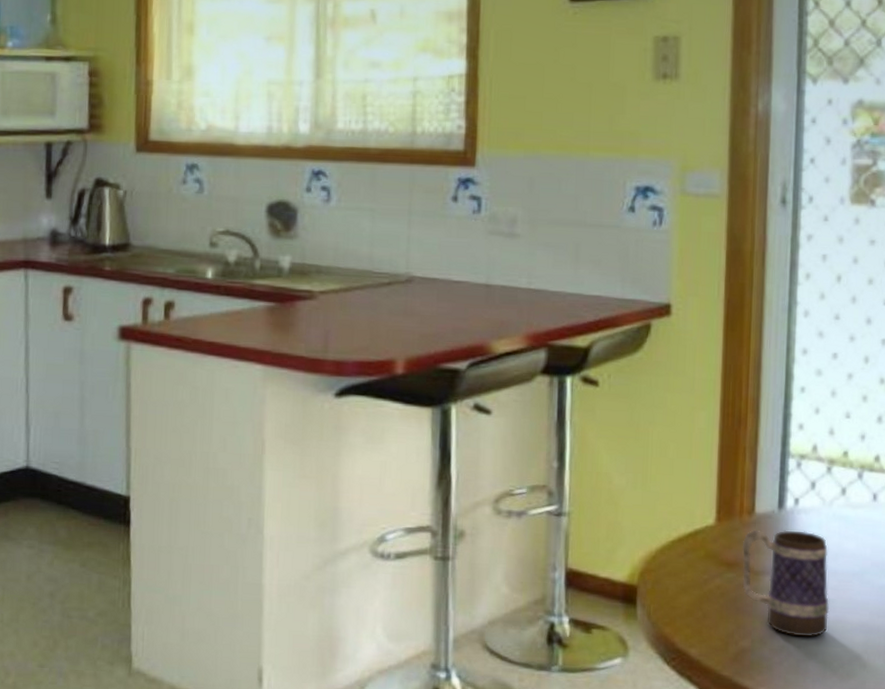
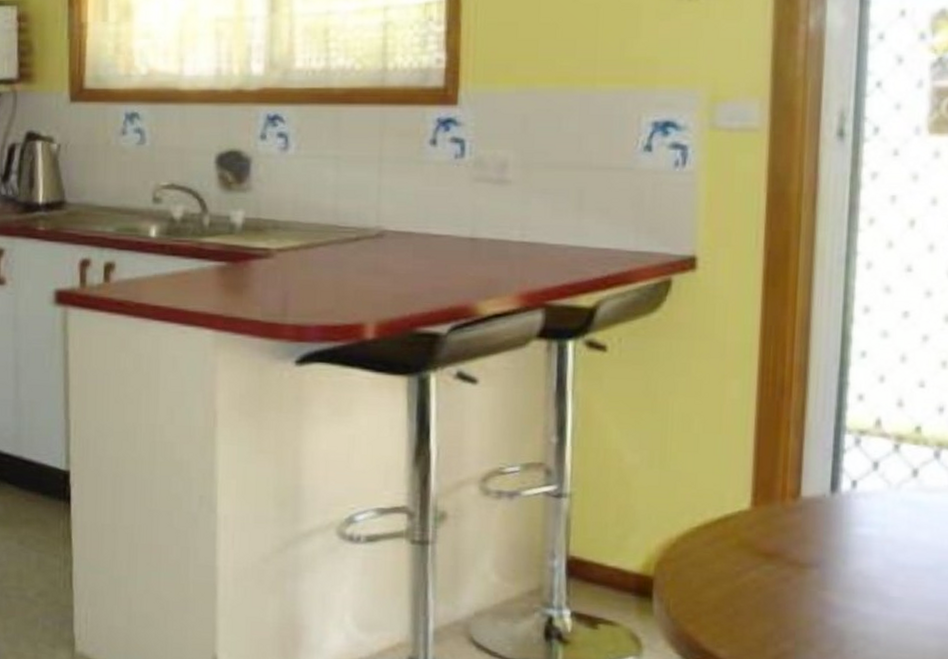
mug: present [742,529,830,637] -> none [784,515,896,641]

